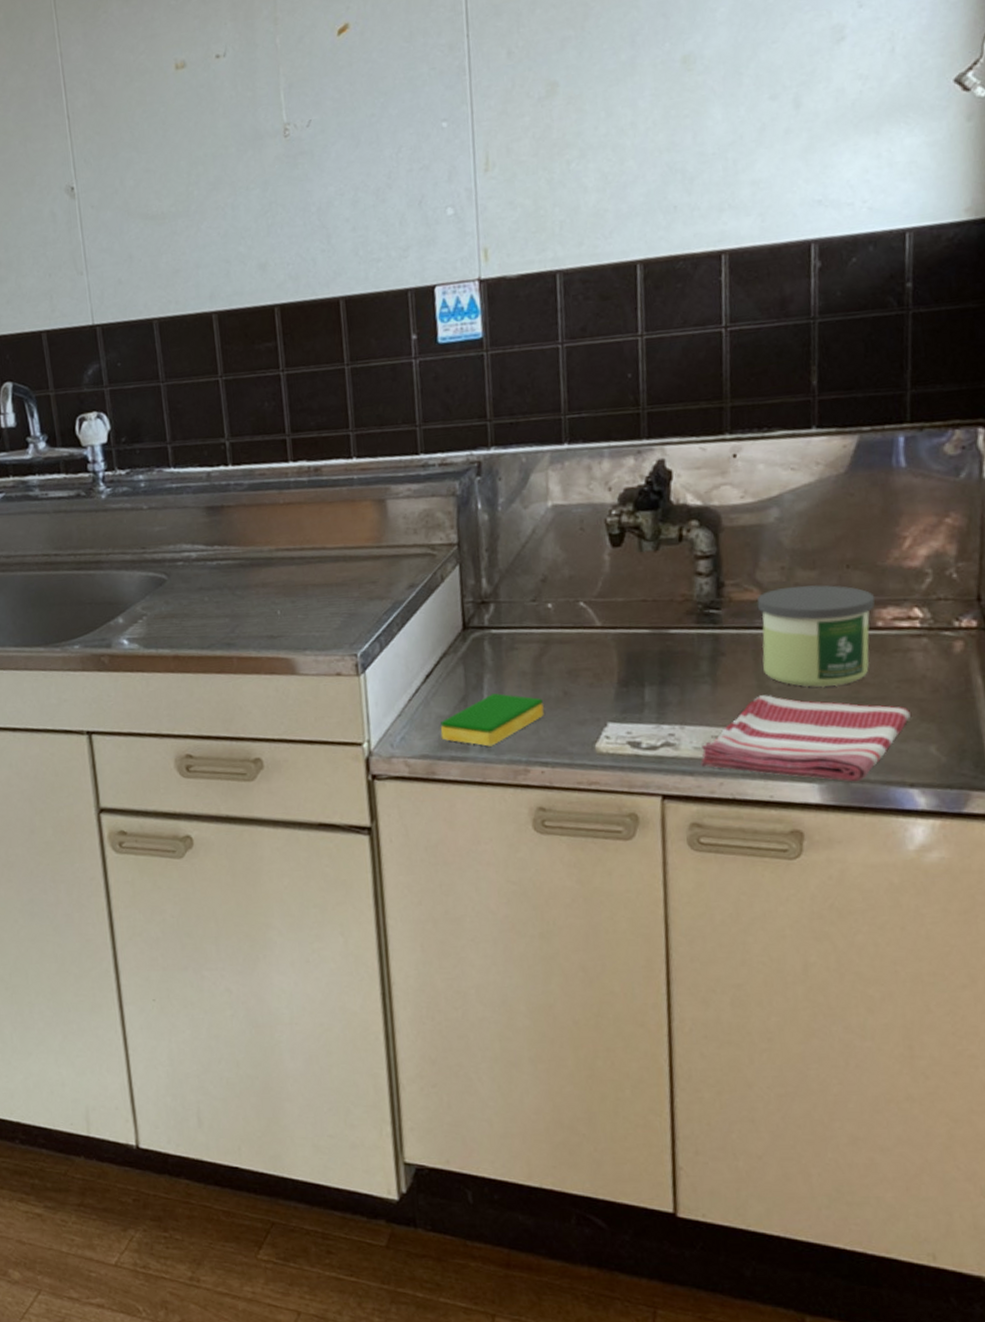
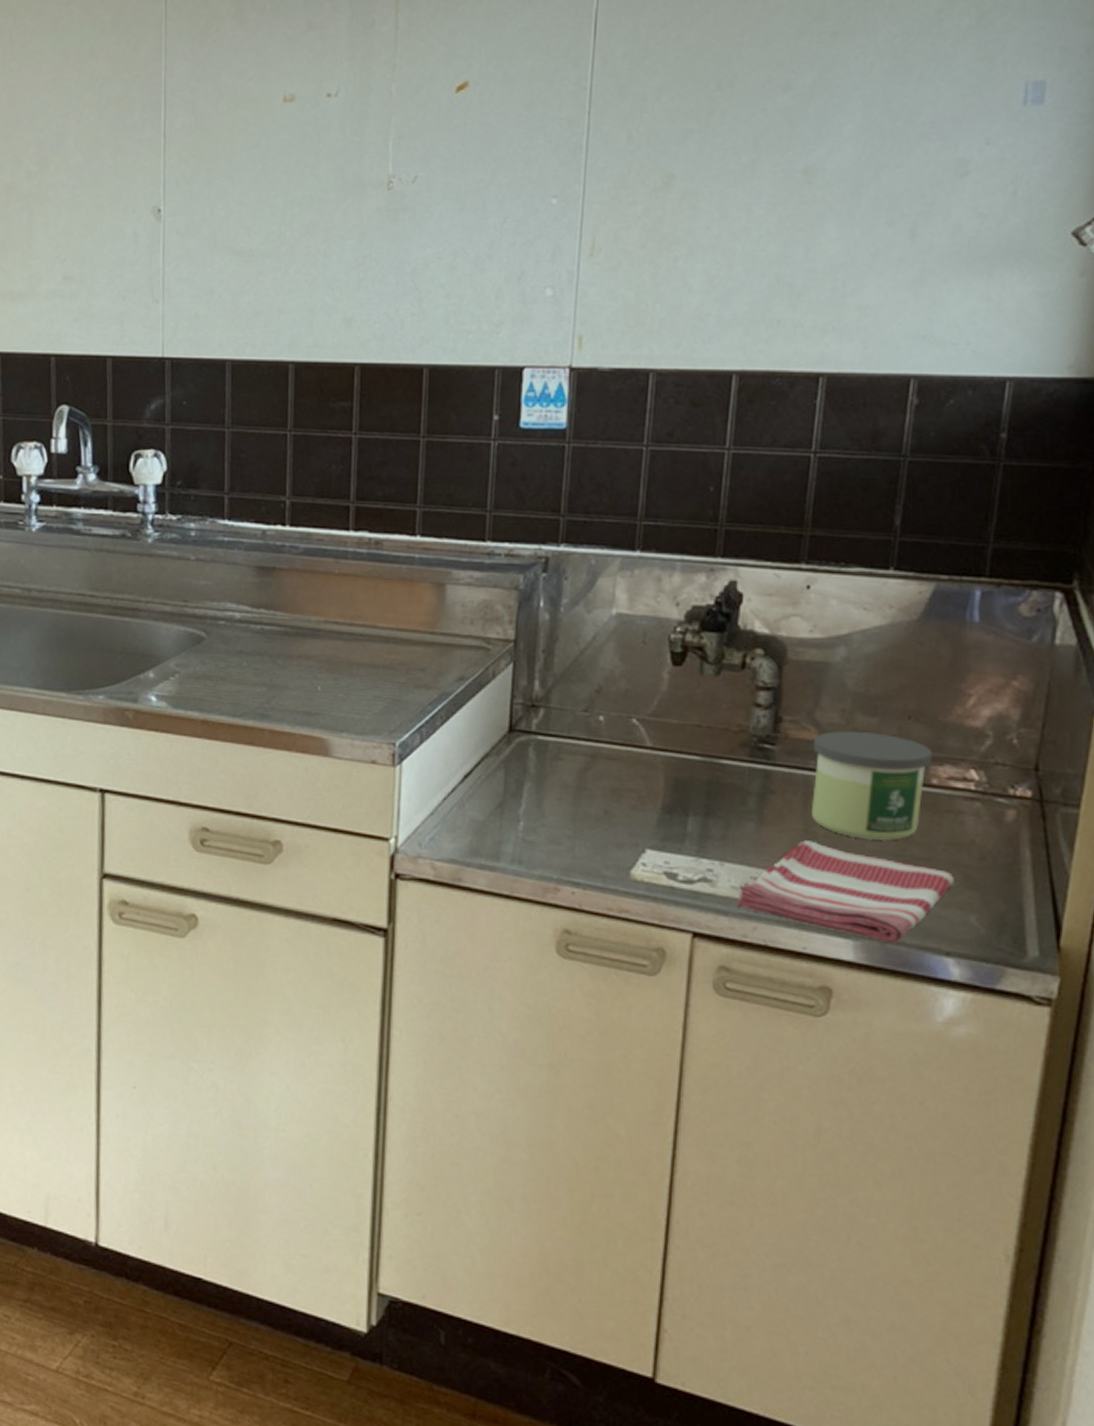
dish sponge: present [440,693,545,747] -> none [472,803,583,859]

